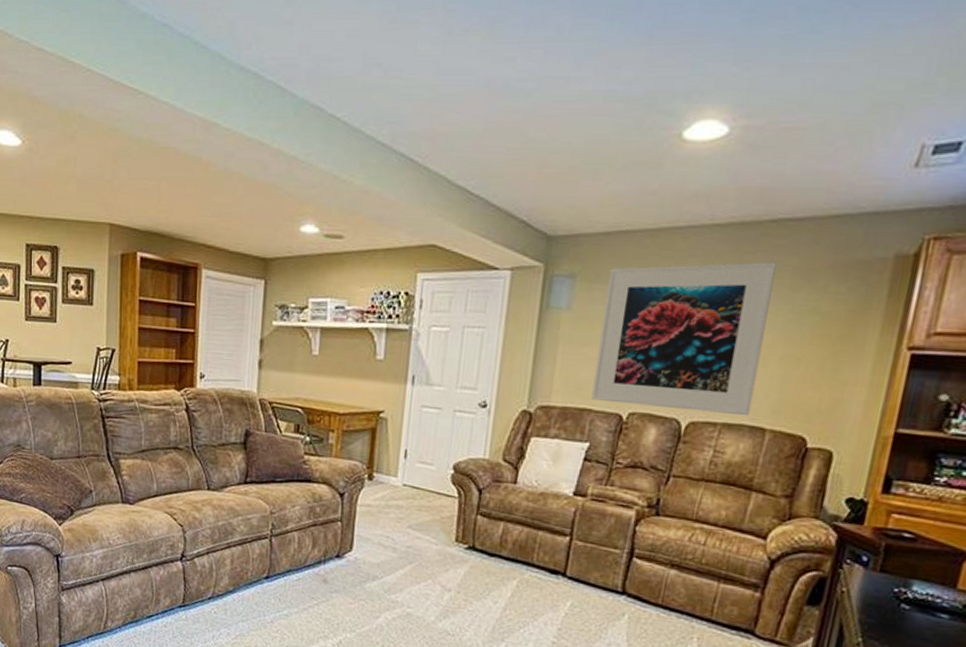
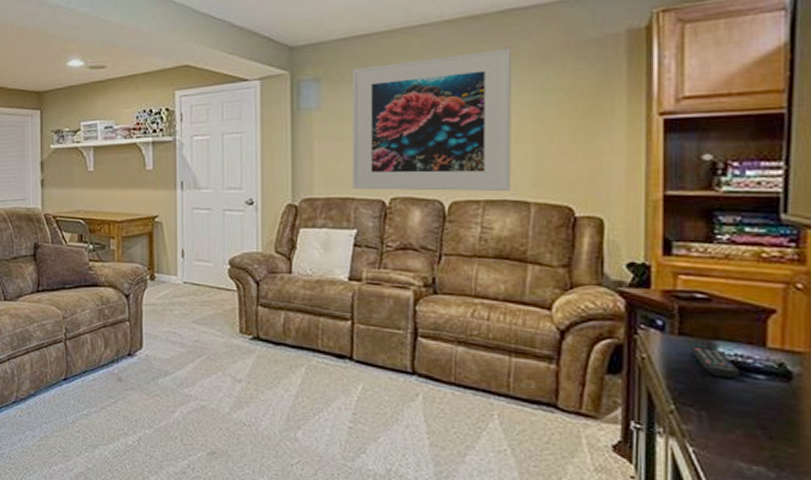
remote control: none [887,584,928,616] -> present [689,347,740,378]

